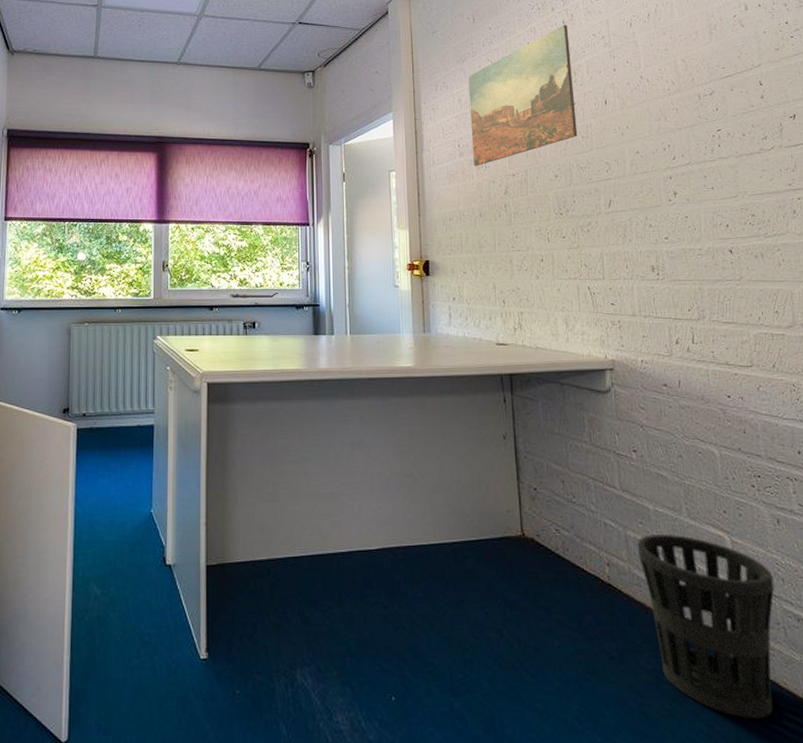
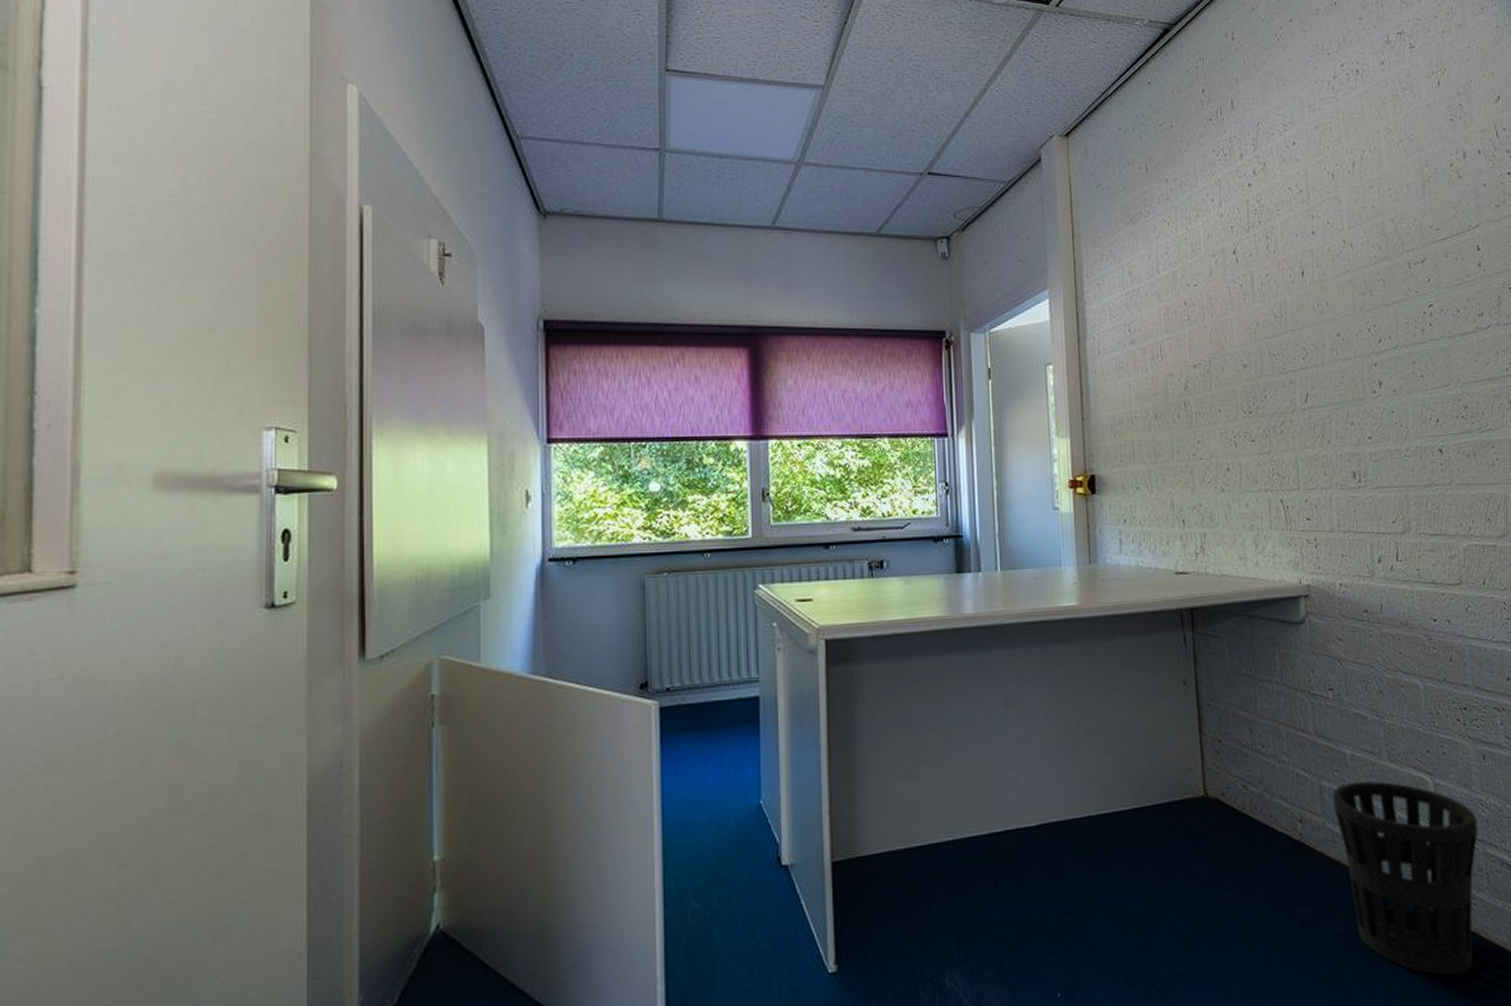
wall art: present [468,24,578,166] -> none [1140,175,1270,356]

